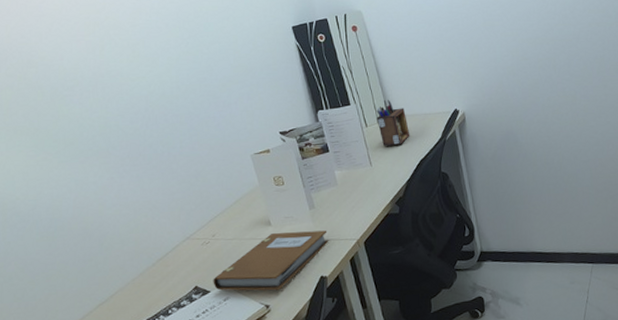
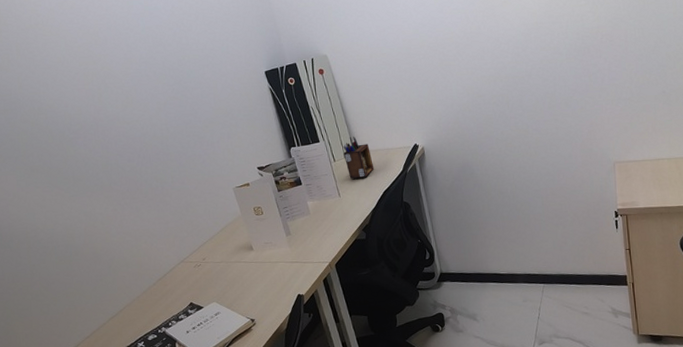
notebook: present [213,230,329,291] -> none [205,254,304,307]

